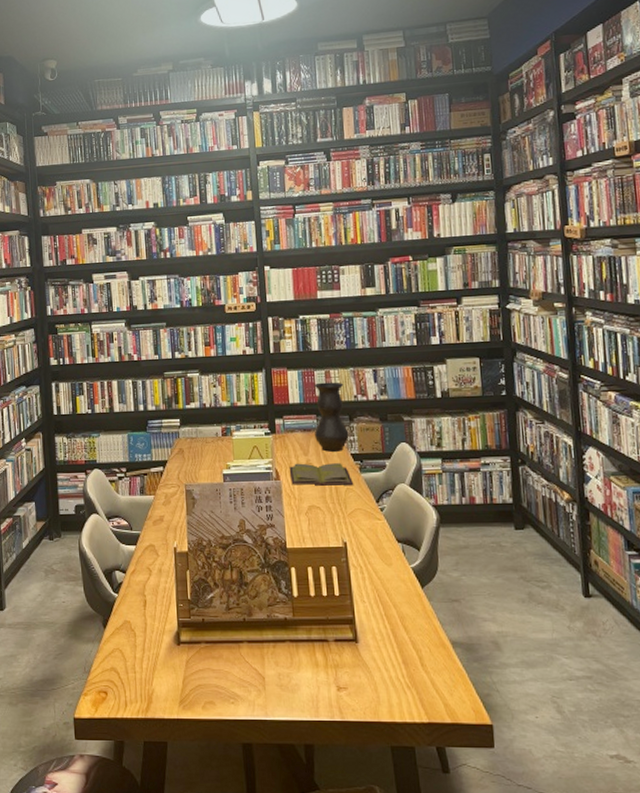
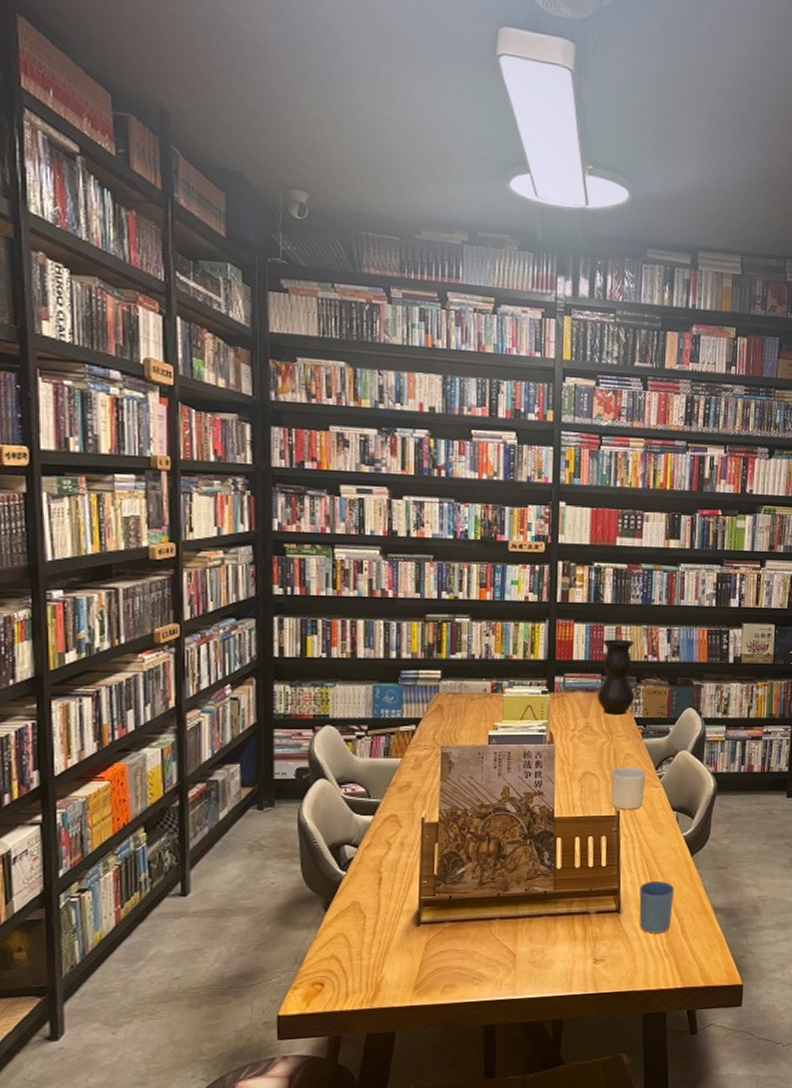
diary: present [289,463,353,486] -> none [565,726,633,751]
mug: none [335,500,369,541] -> present [610,767,646,810]
mug: none [374,611,409,665] -> present [639,880,674,934]

